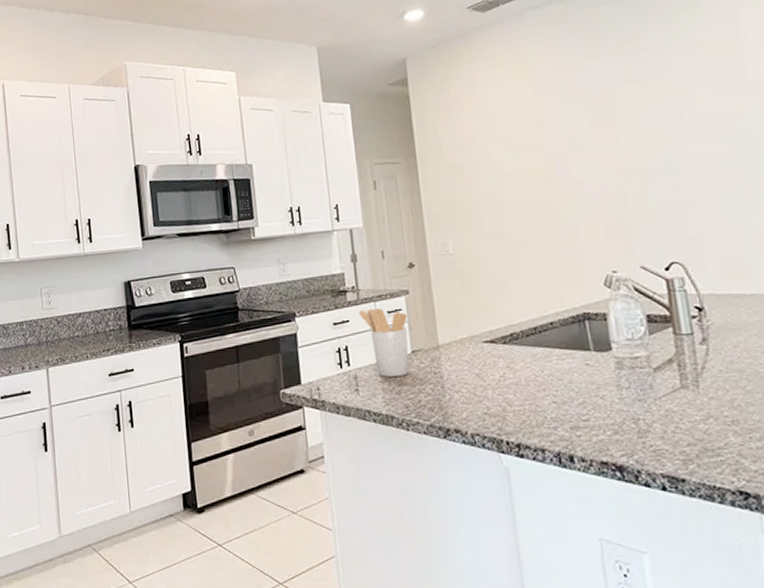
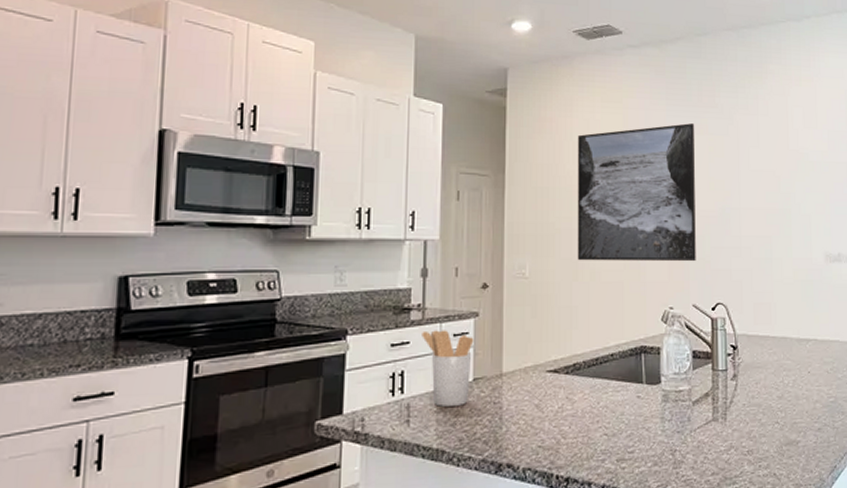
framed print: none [485,74,639,233] -> present [577,123,696,262]

